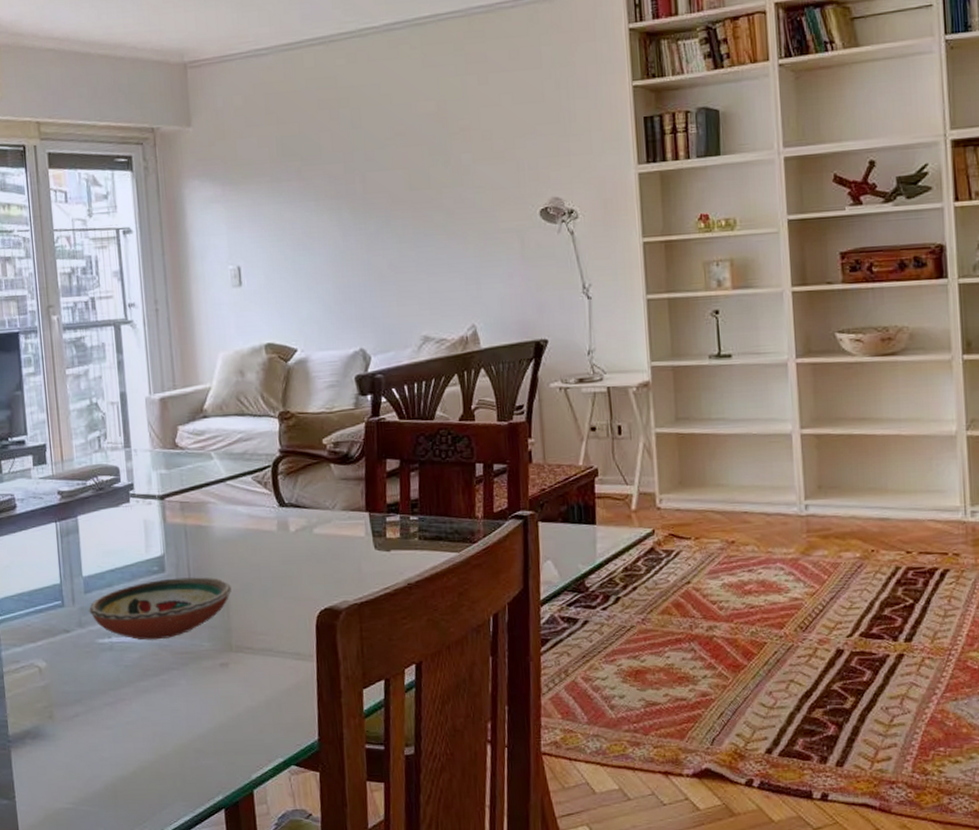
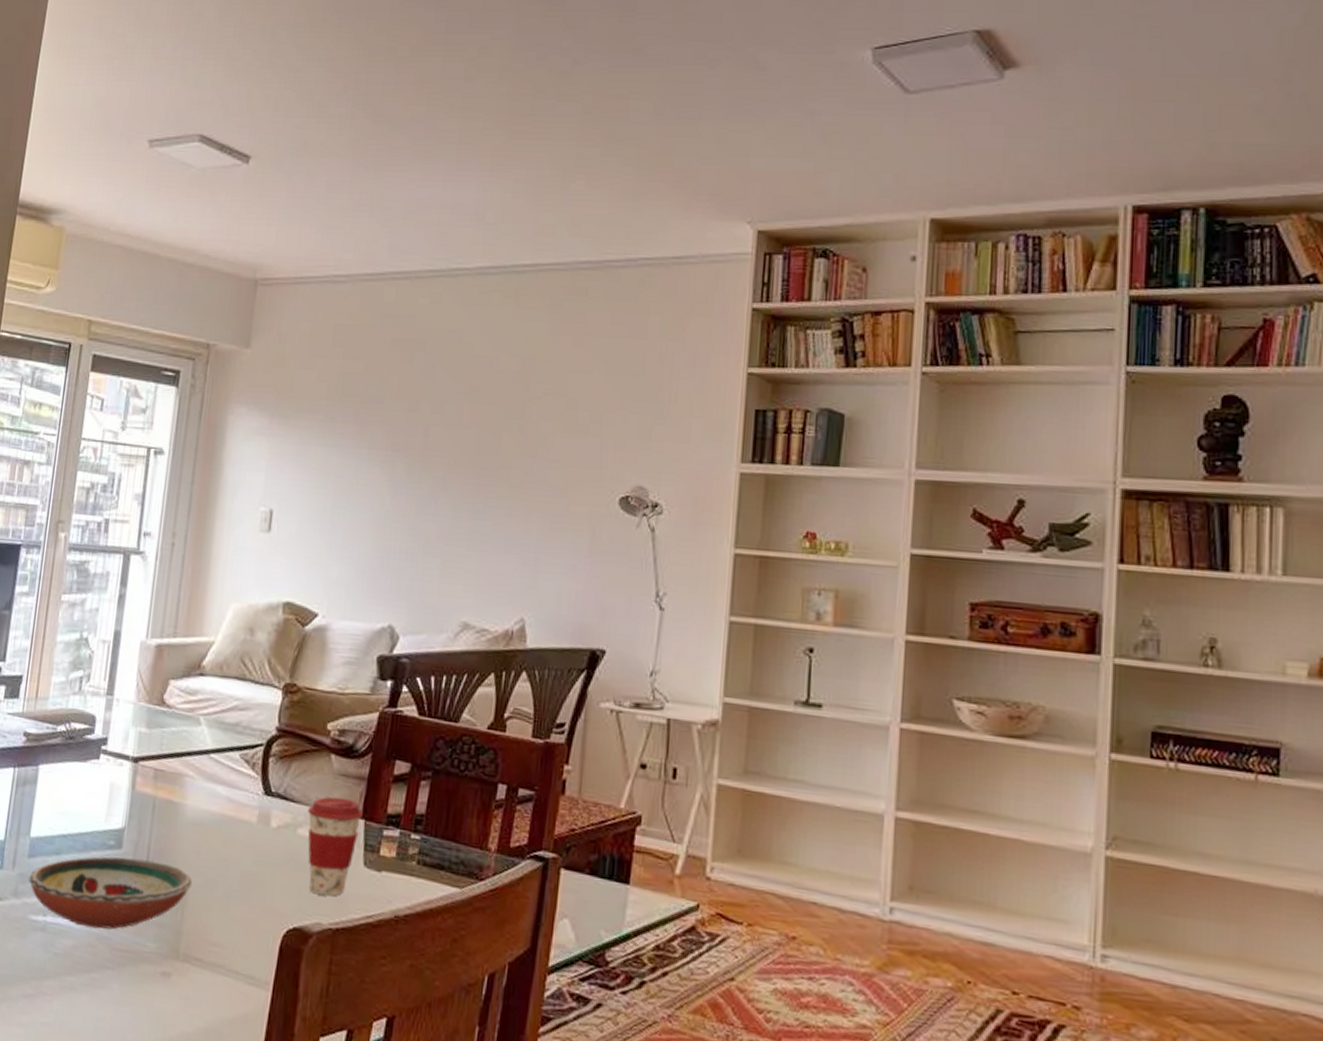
coffee cup: none [319,497,366,579] -> present [307,796,363,897]

